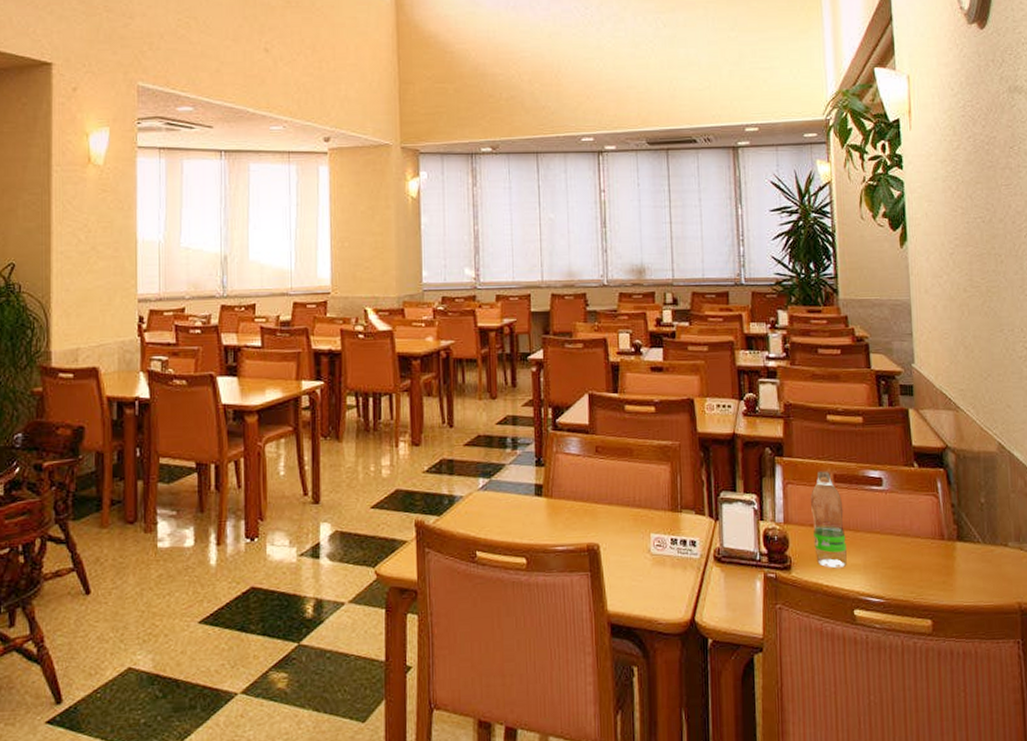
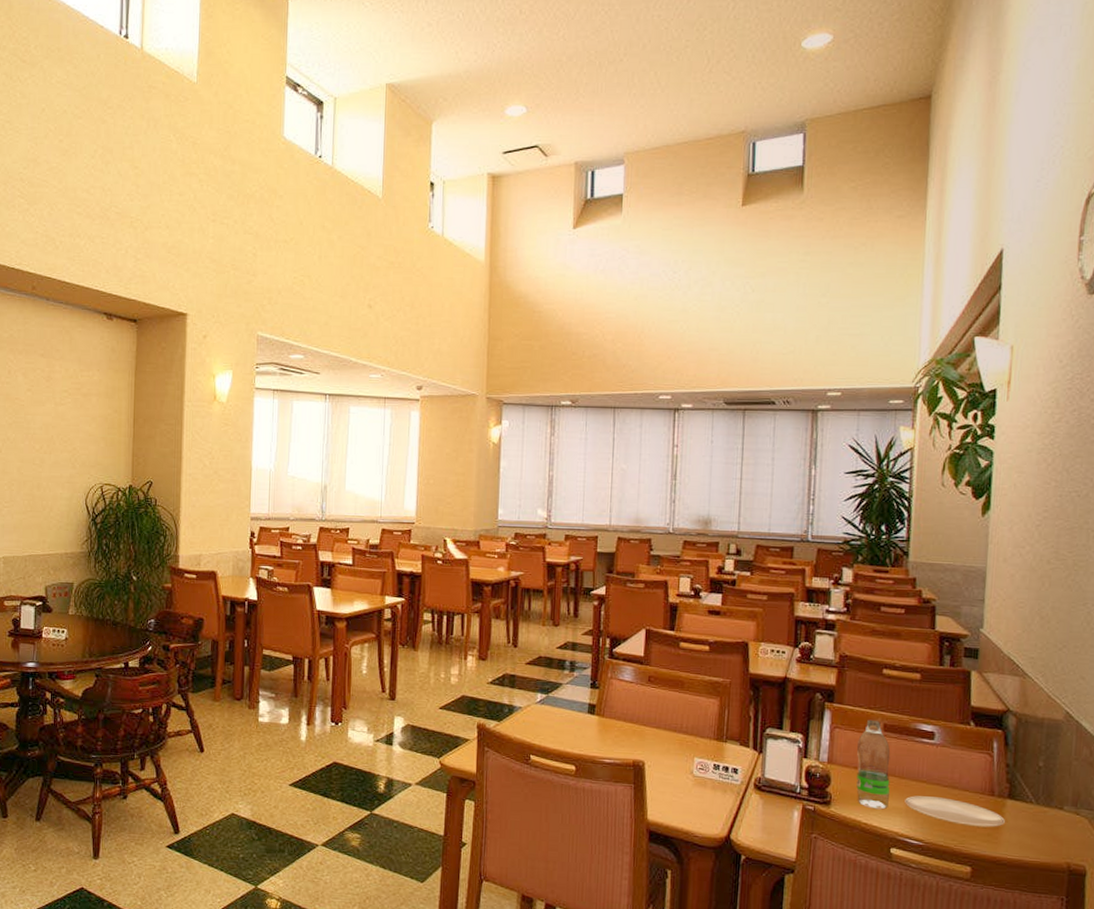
plate: none [862,547,957,576] -> present [905,796,1005,828]

